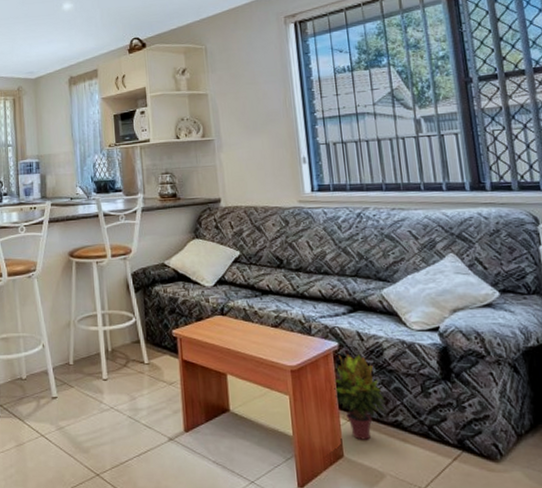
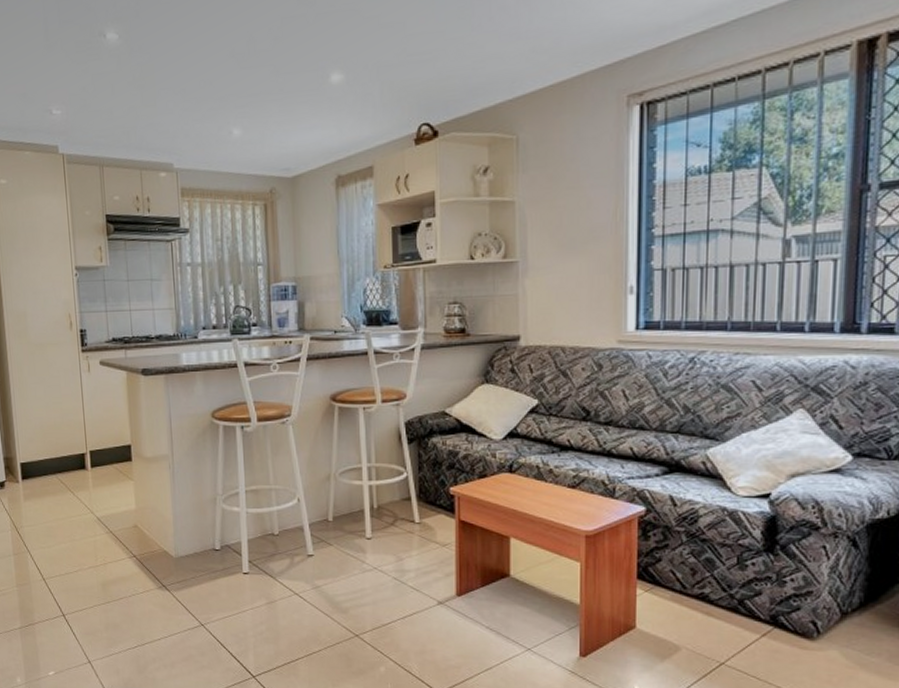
potted plant: present [334,353,385,440] -> none [634,519,692,612]

